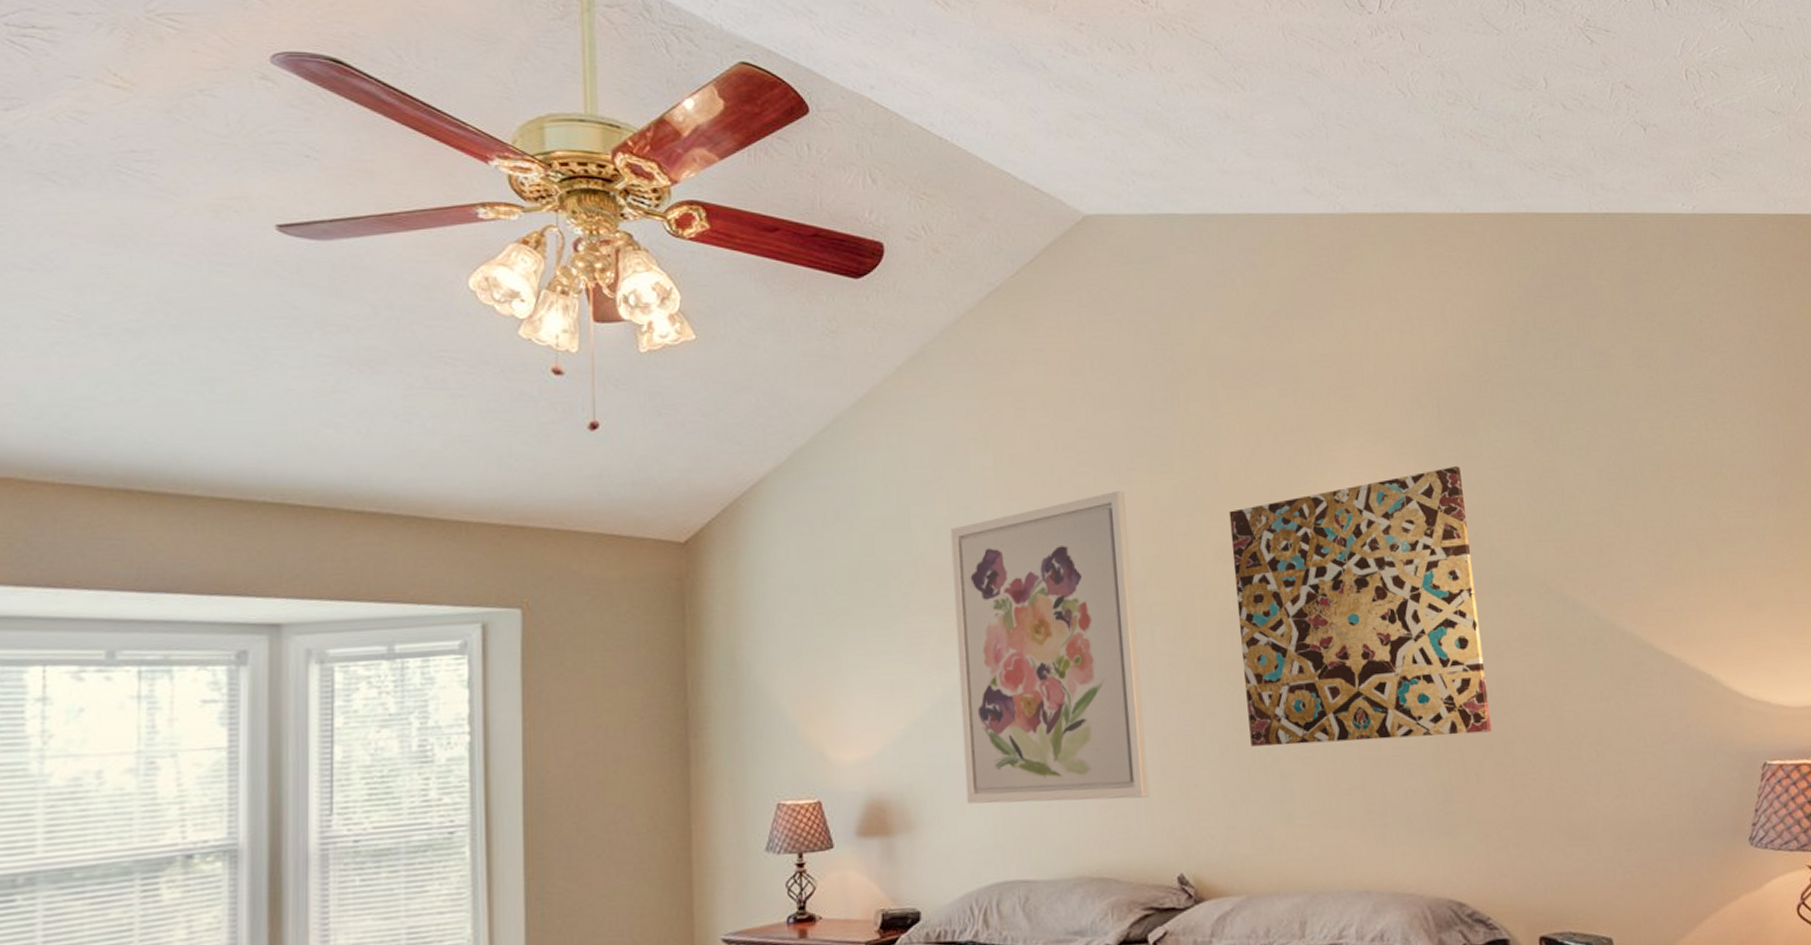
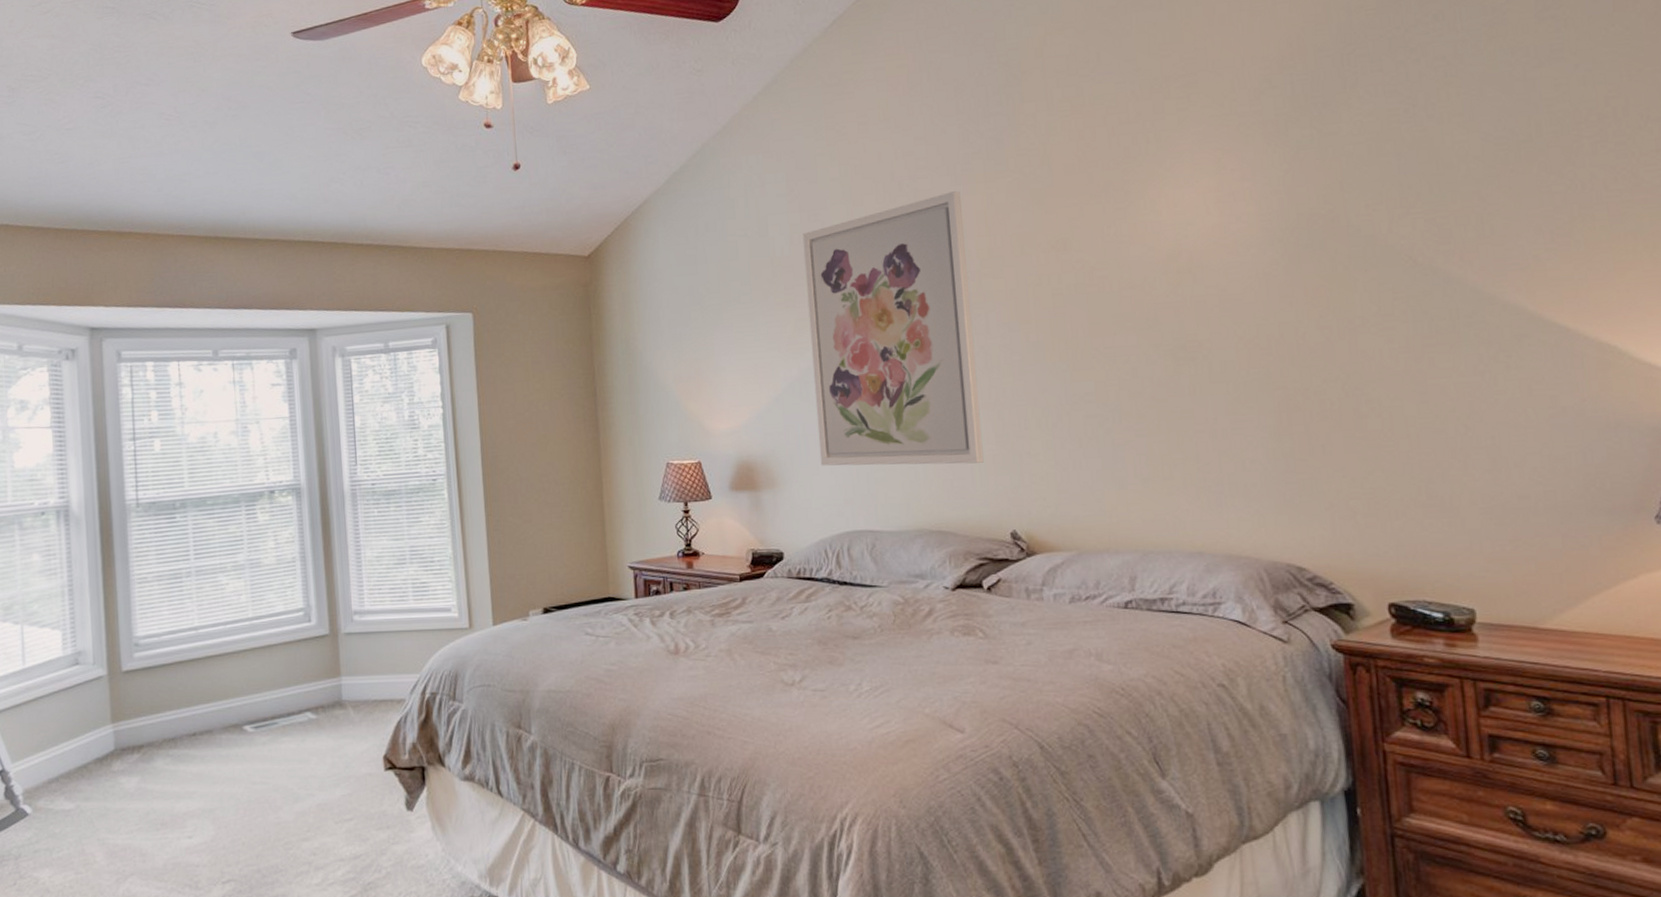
wall art: present [1229,466,1492,747] -> none [1063,143,1342,419]

